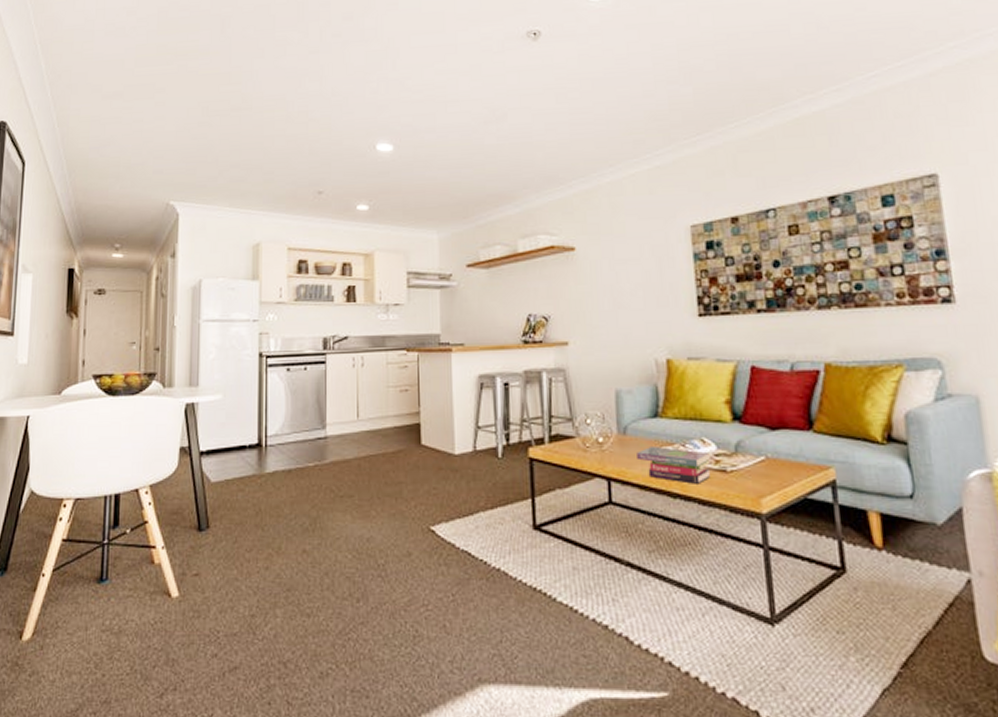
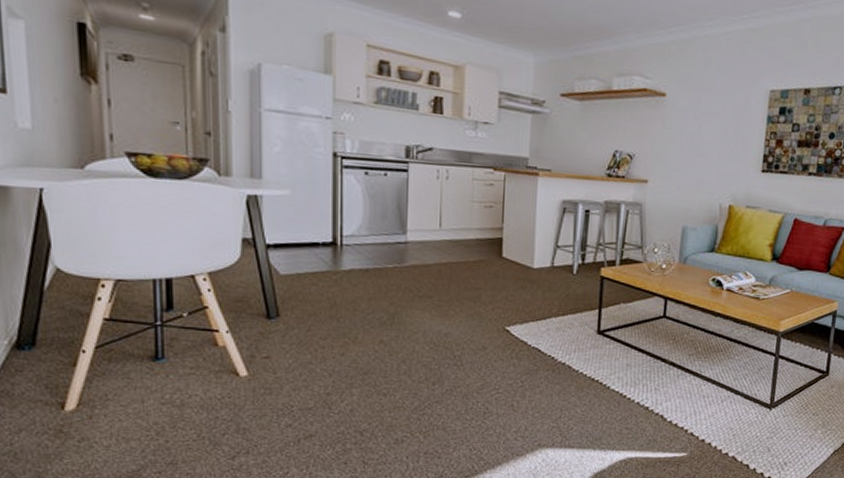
books: present [637,447,711,484] -> none [691,275,749,307]

